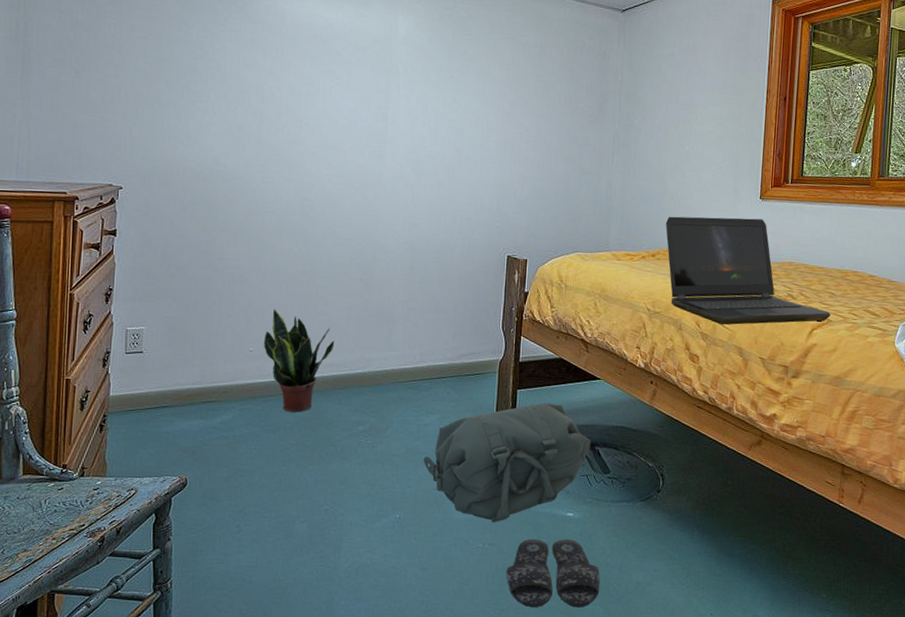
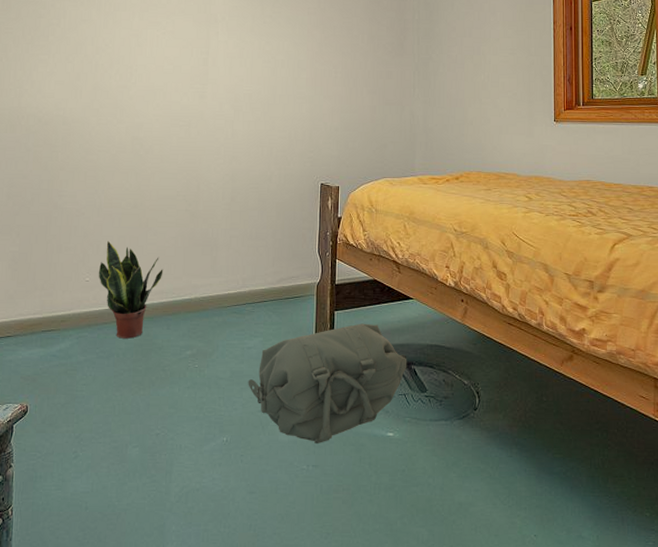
slippers: present [506,538,601,608] -> none [330,459,423,531]
laptop computer: present [665,216,831,325] -> none [466,140,631,243]

